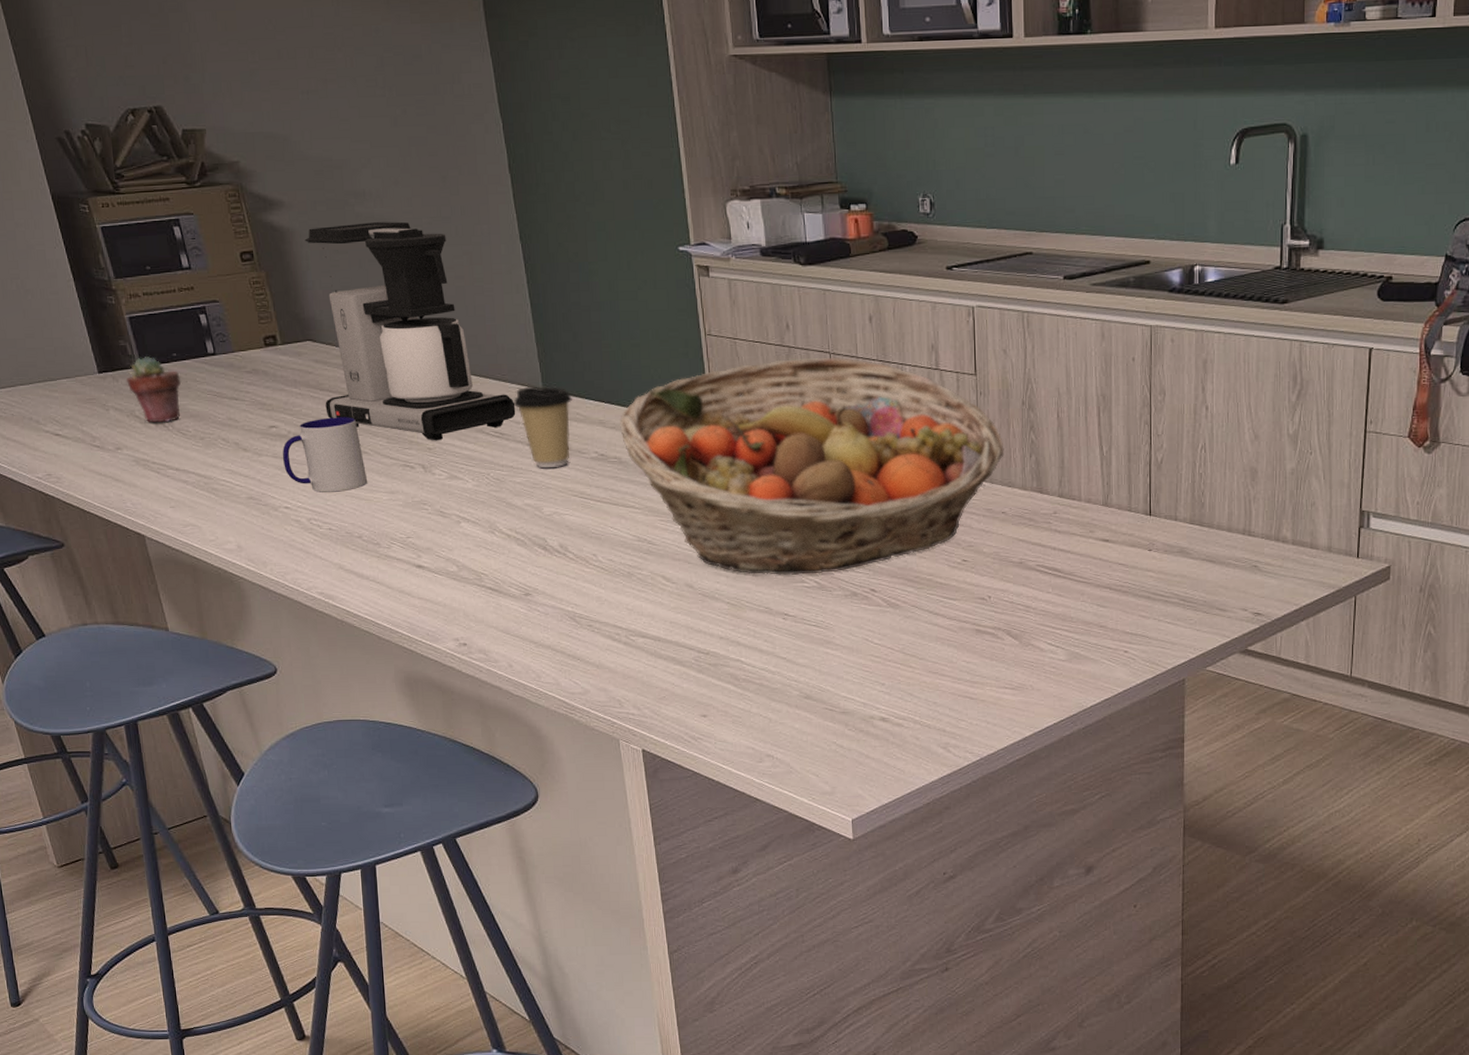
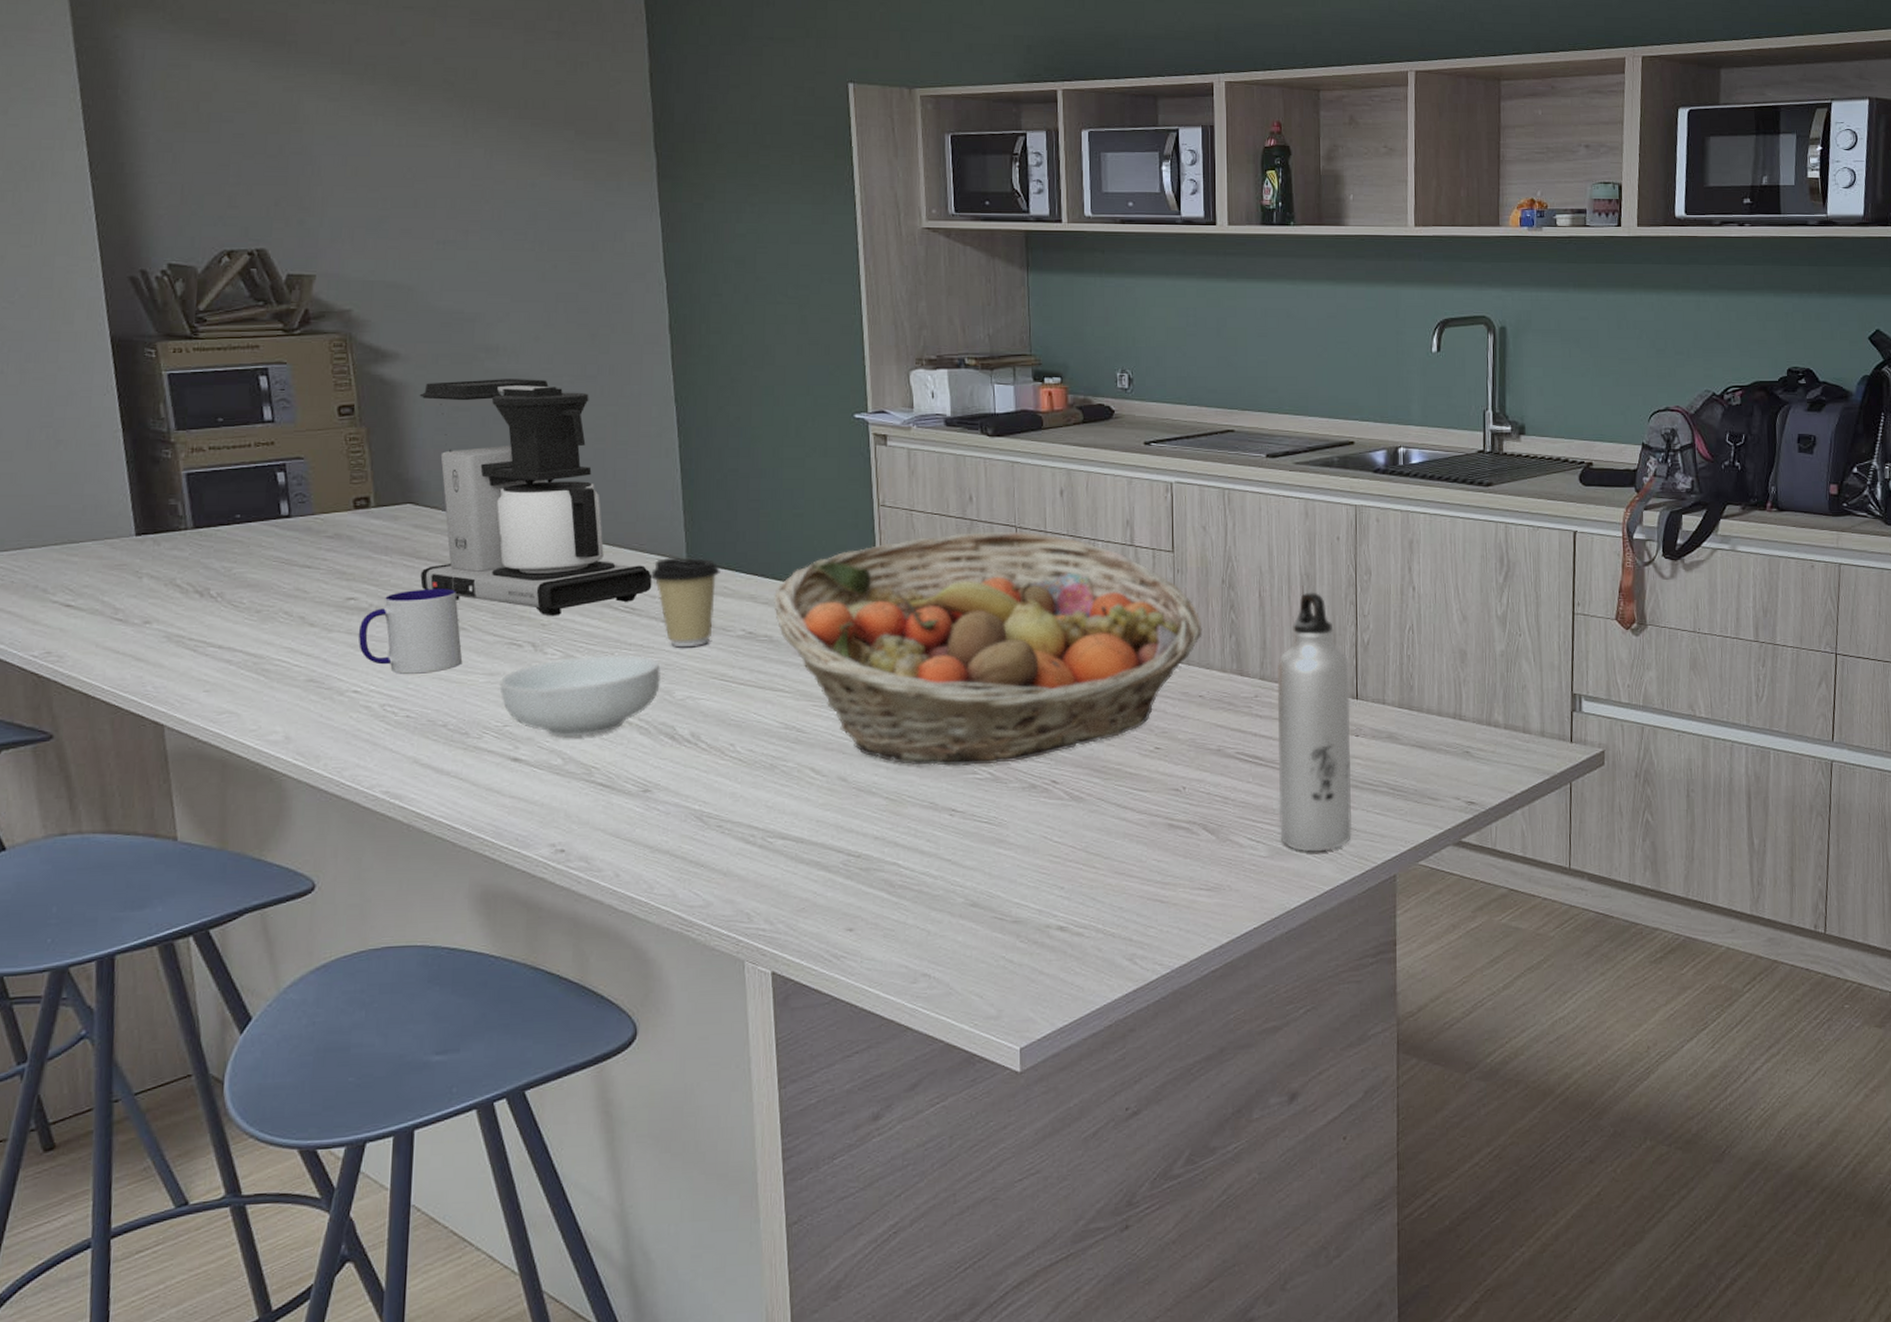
potted succulent: present [126,356,182,423] -> none [170,518,242,593]
cereal bowl: none [399,475,531,548] -> present [499,654,661,738]
water bottle: none [1075,412,1144,657] -> present [1278,592,1351,852]

